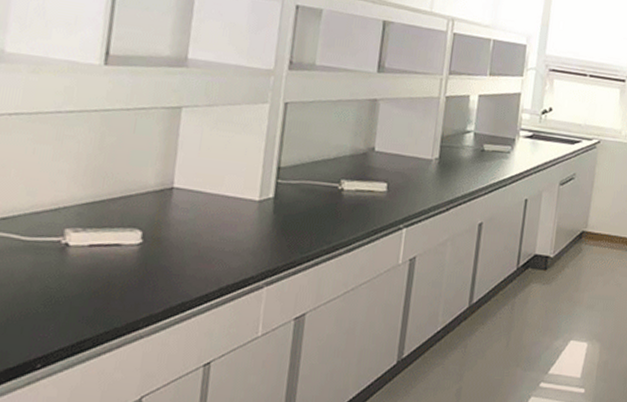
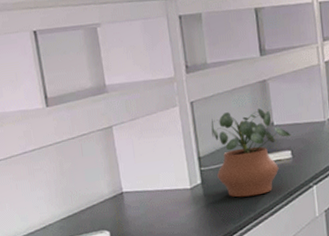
potted plant: none [295,124,392,226] -> present [211,108,291,198]

